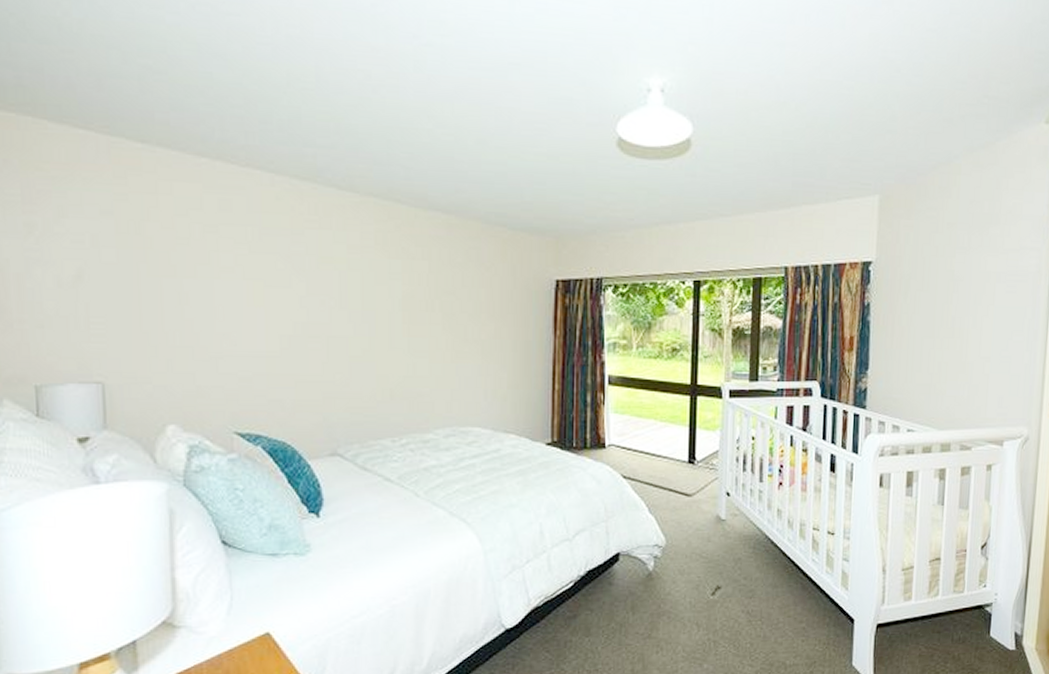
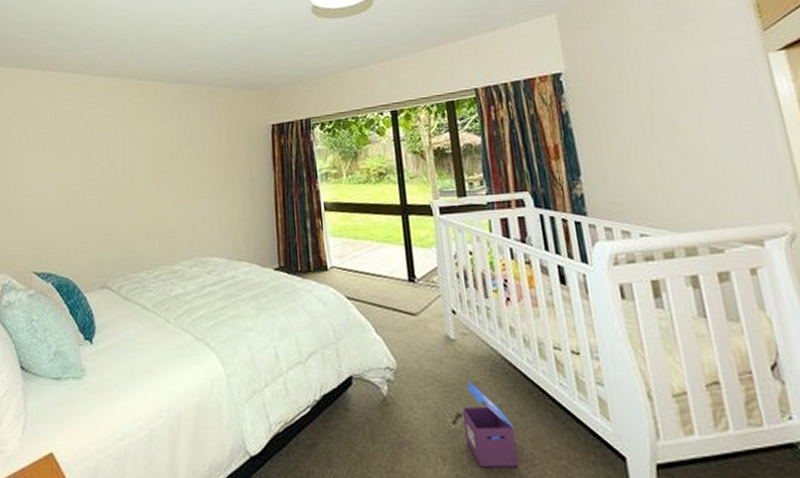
toy box: none [721,557,766,632] -> present [461,381,519,468]

